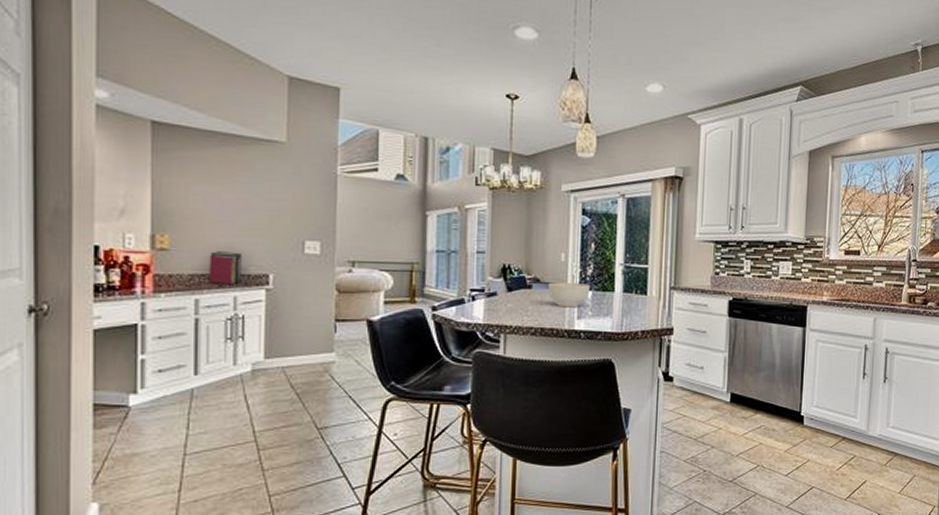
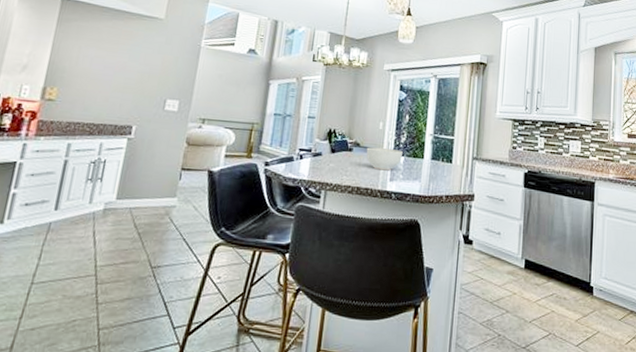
books: present [209,251,242,285] -> none [82,103,113,133]

